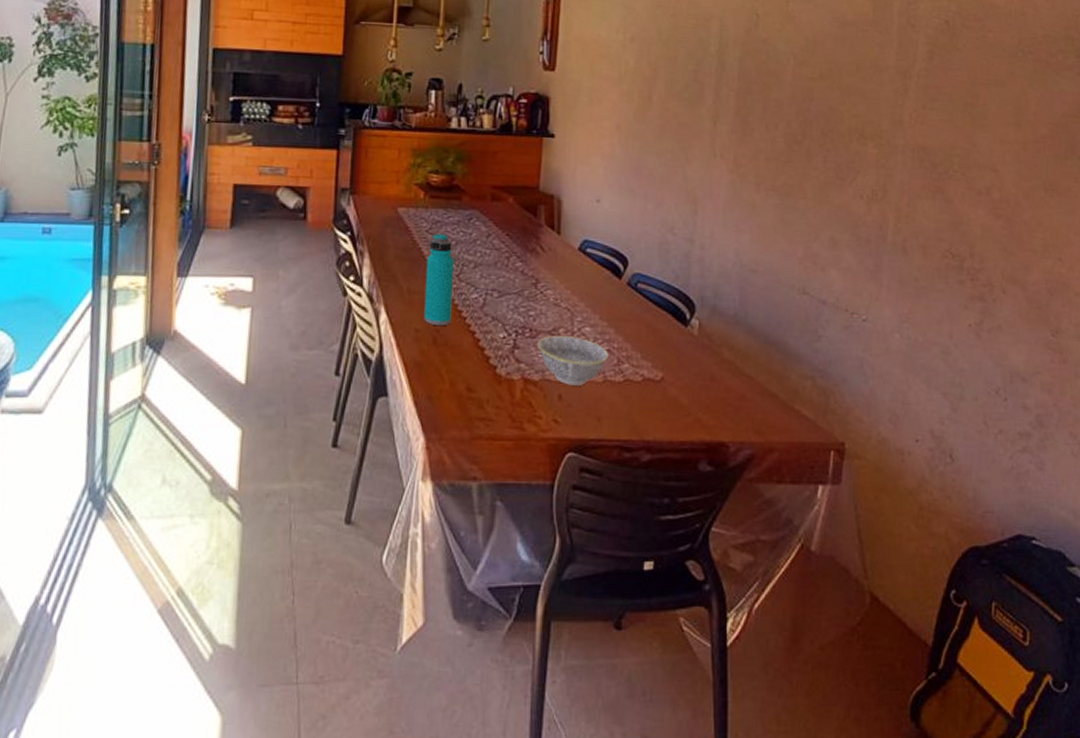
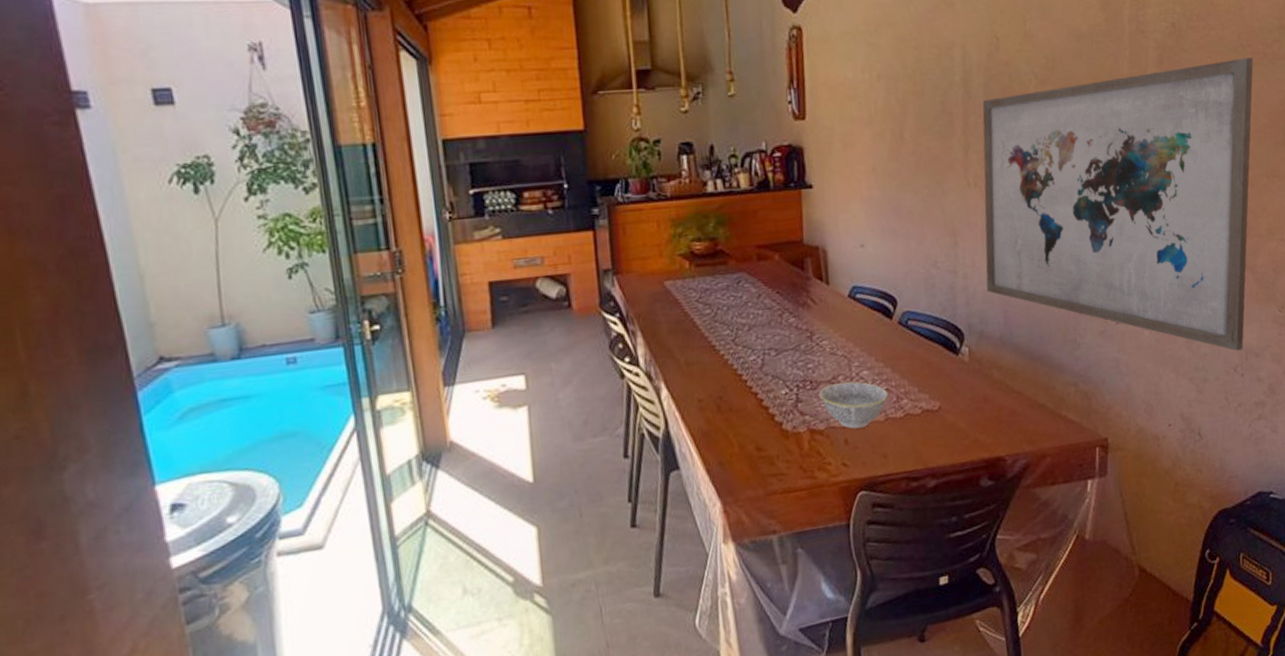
water bottle: present [424,233,455,325] -> none [701,300,733,393]
wall art: none [723,64,1035,372] -> present [982,58,1254,351]

